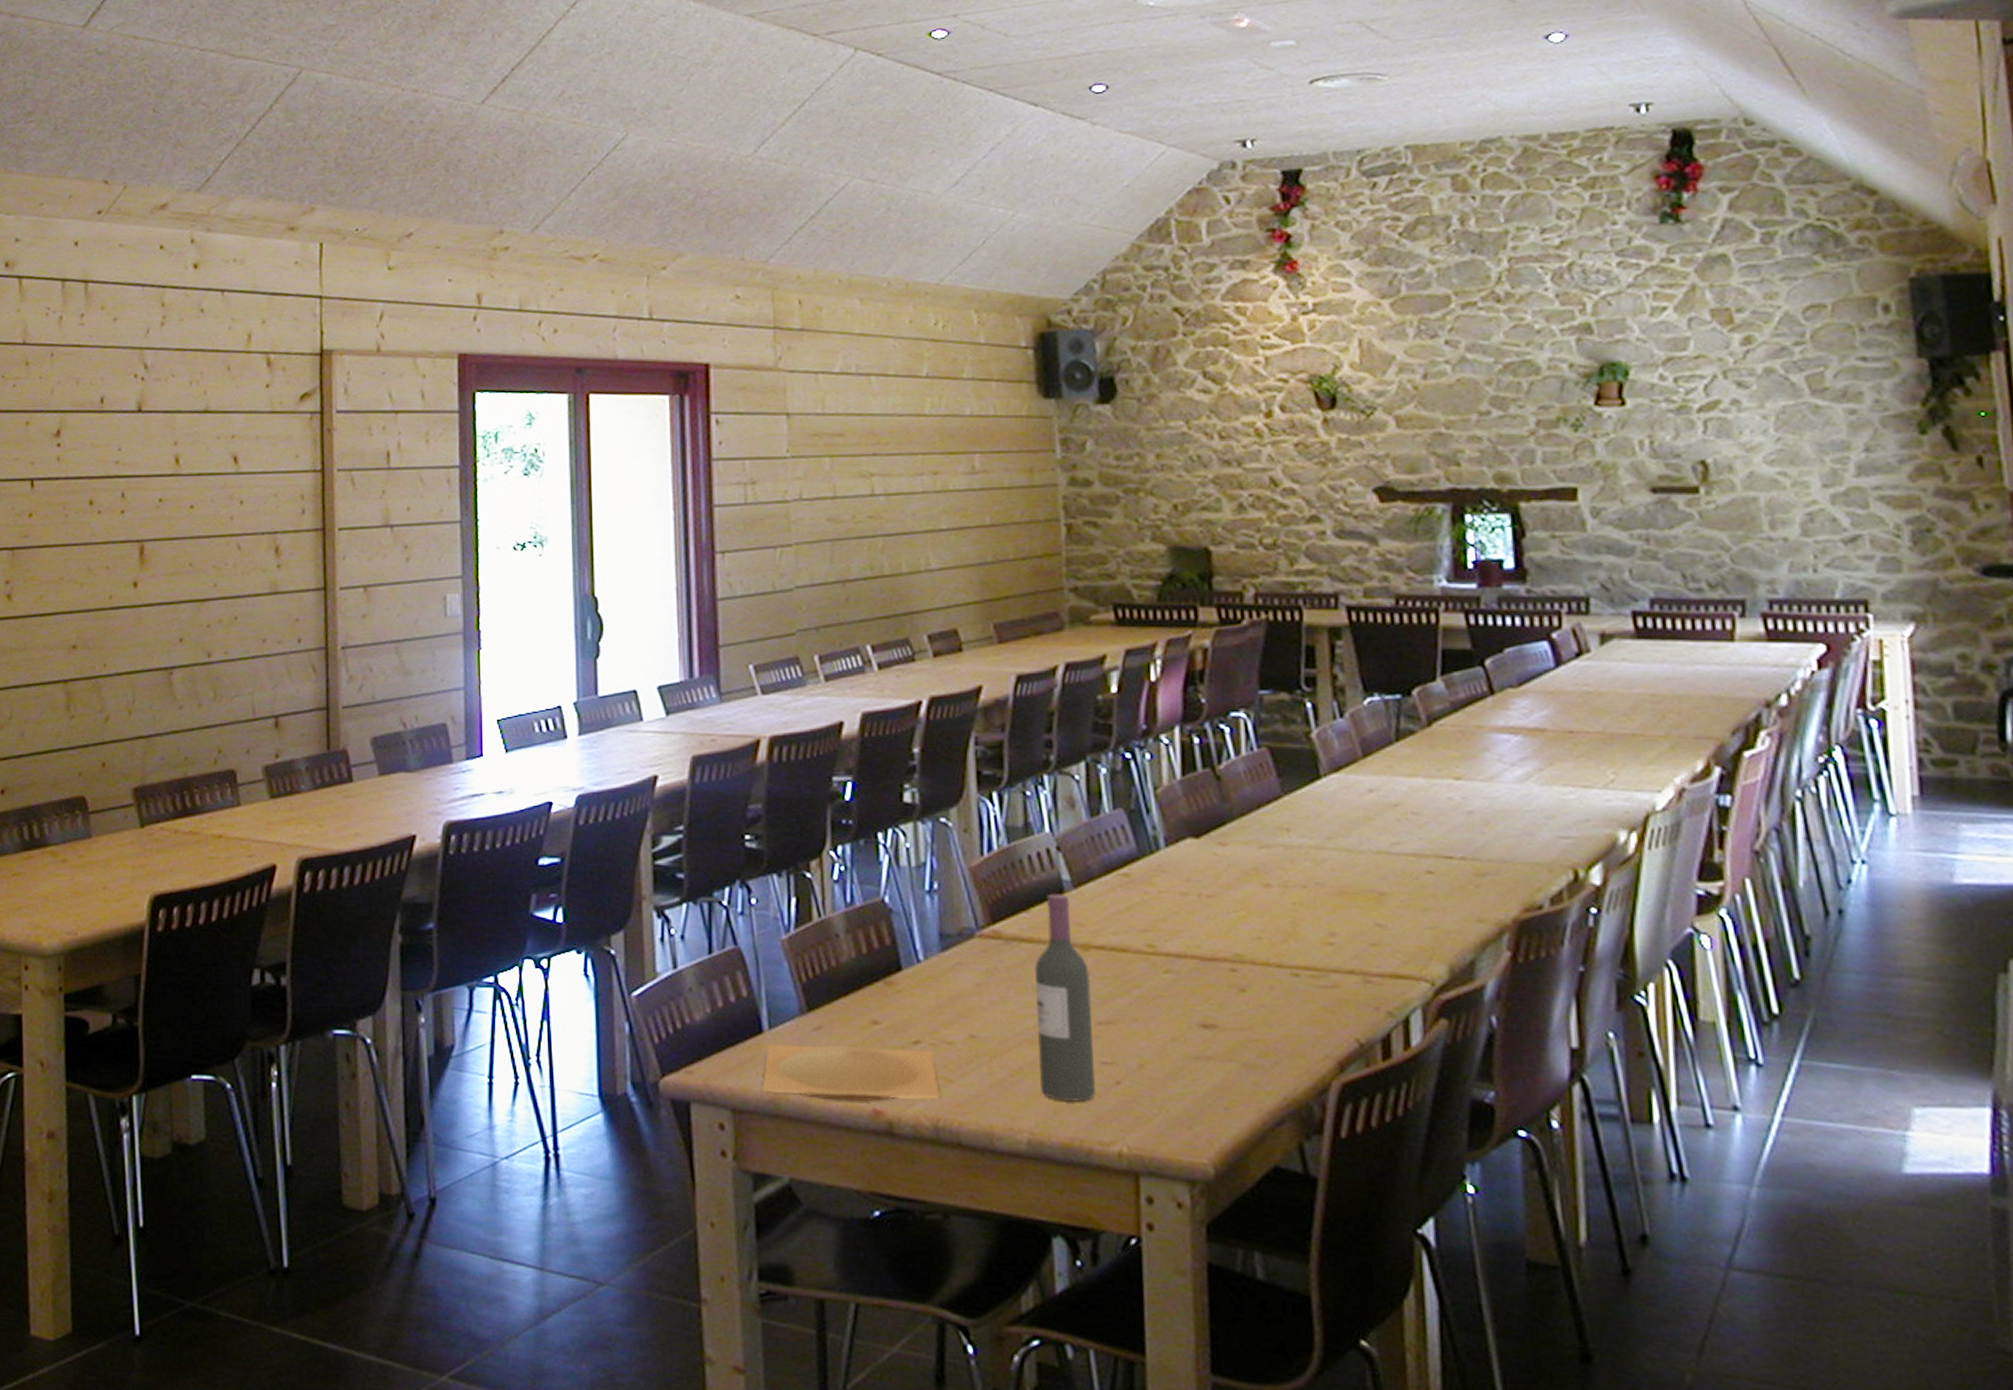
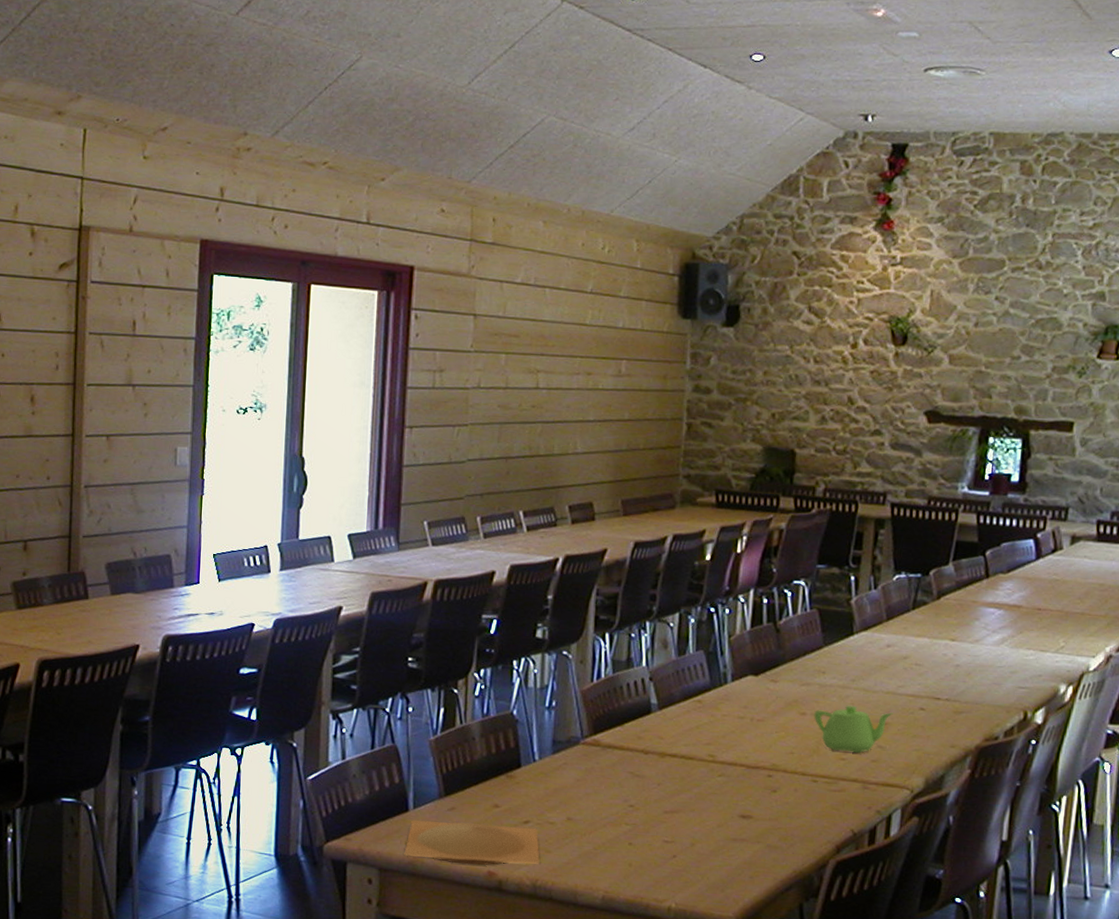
wine bottle: present [1035,893,1095,1102] -> none [616,713,664,870]
teapot: none [1282,871,1390,936] -> present [814,705,893,754]

